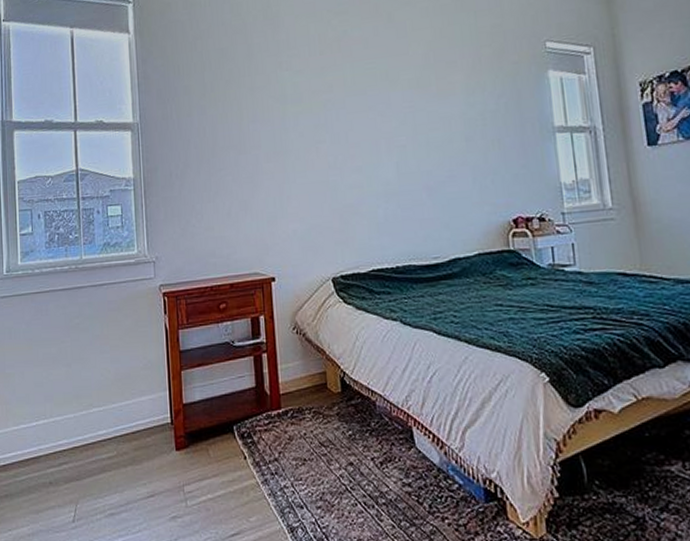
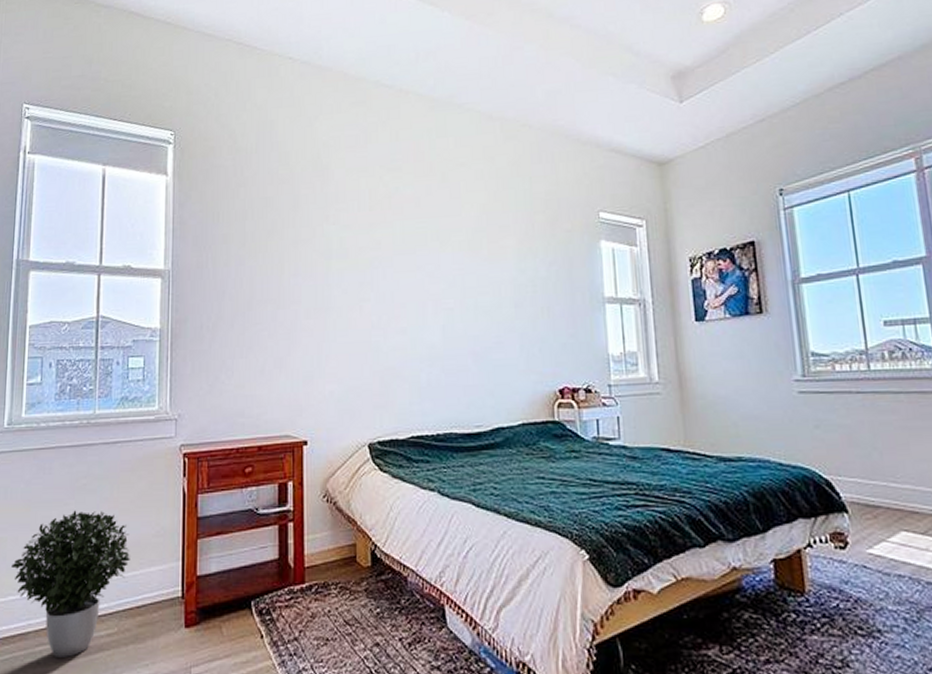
potted plant: none [20,347,123,479] -> present [11,510,130,659]

